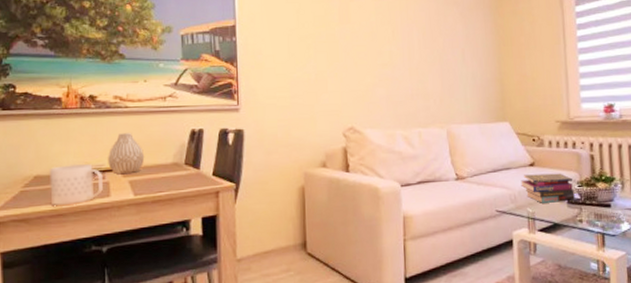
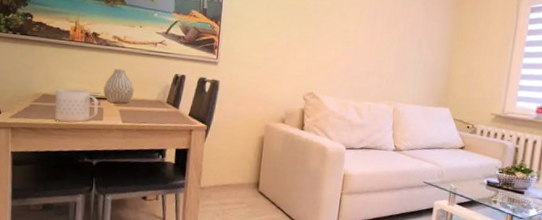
books: present [521,173,575,203] -> none [449,155,495,184]

